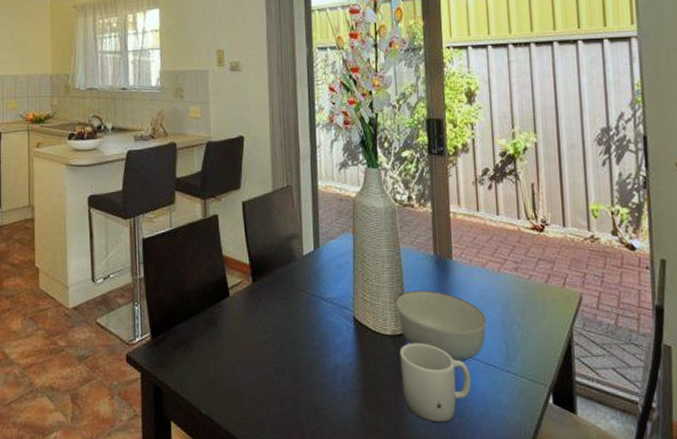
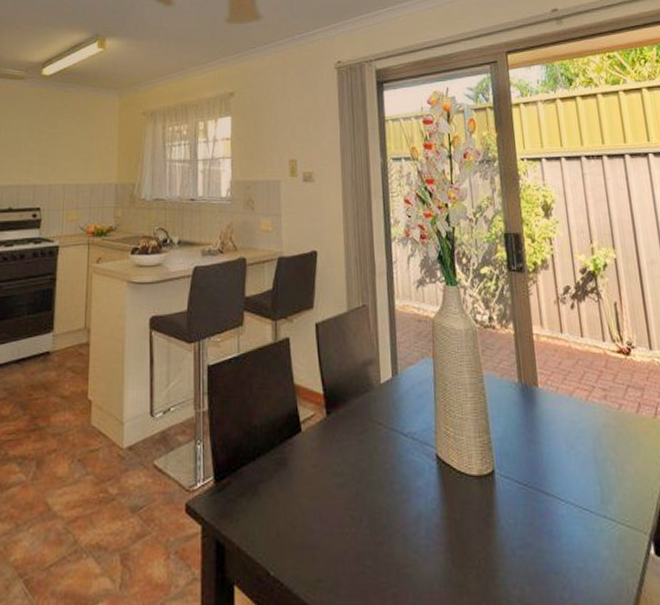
bowl: present [394,290,487,361] -> none [479,422,579,506]
mug: present [399,343,472,423] -> none [487,484,567,581]

